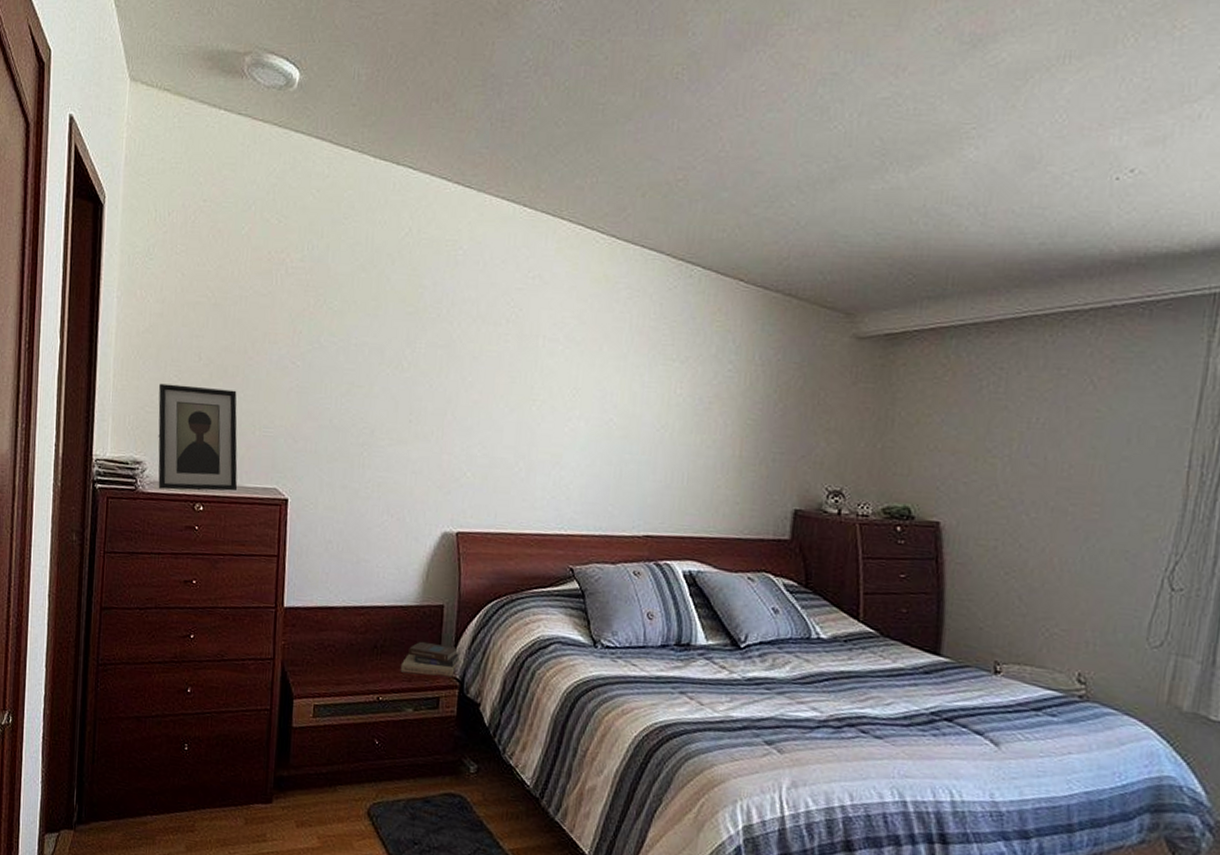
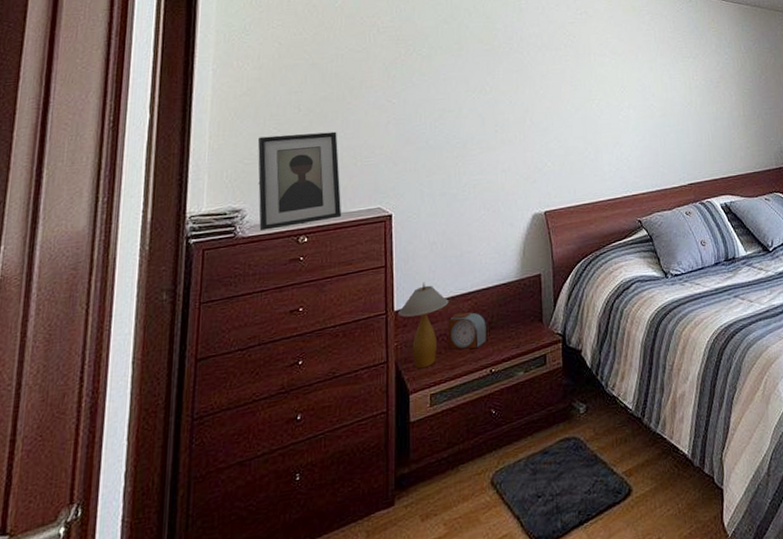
table lamp: none [288,583,341,676] -> present [399,282,449,369]
alarm clock: none [336,626,379,671] -> present [448,312,488,350]
books: present [400,641,459,678] -> none [508,306,559,342]

